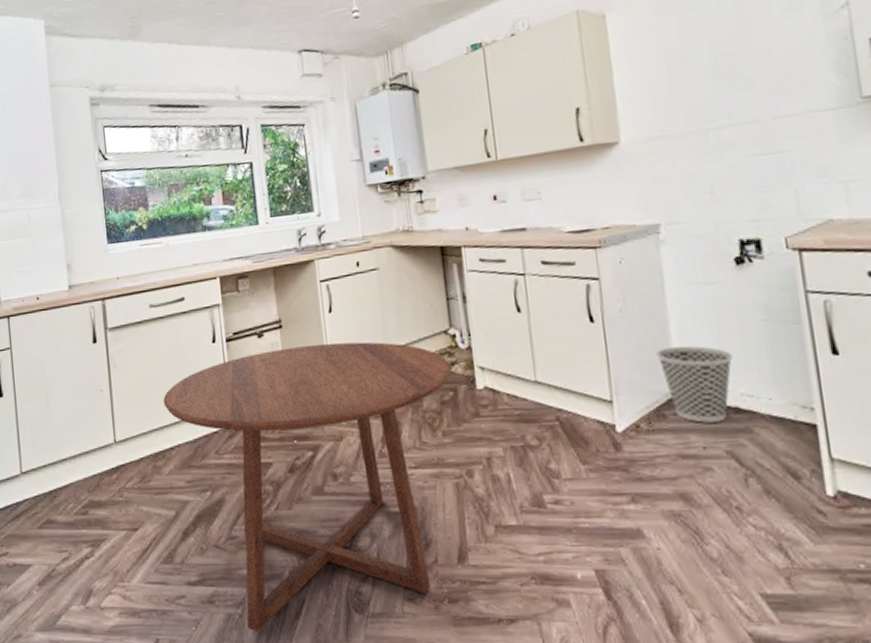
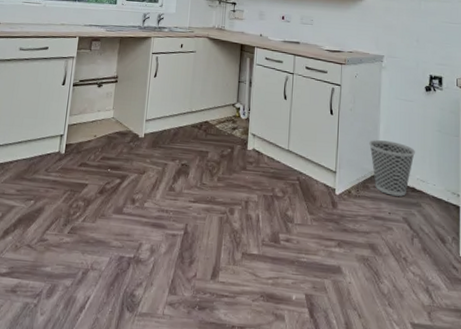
round table: present [163,341,452,633] -> none [12,98,233,321]

